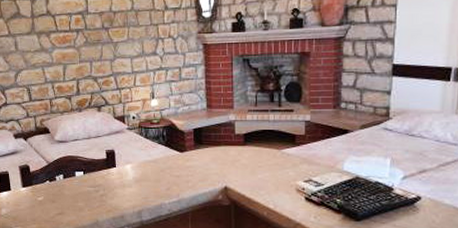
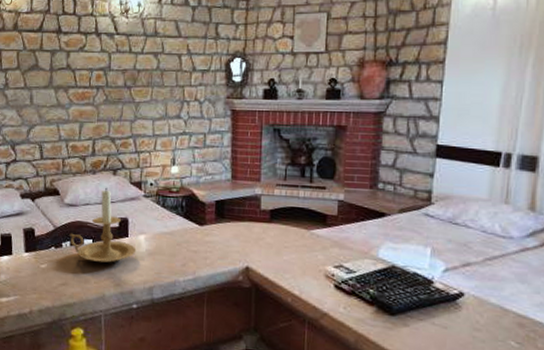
candle holder: none [61,123,124,193] -> present [69,187,137,264]

